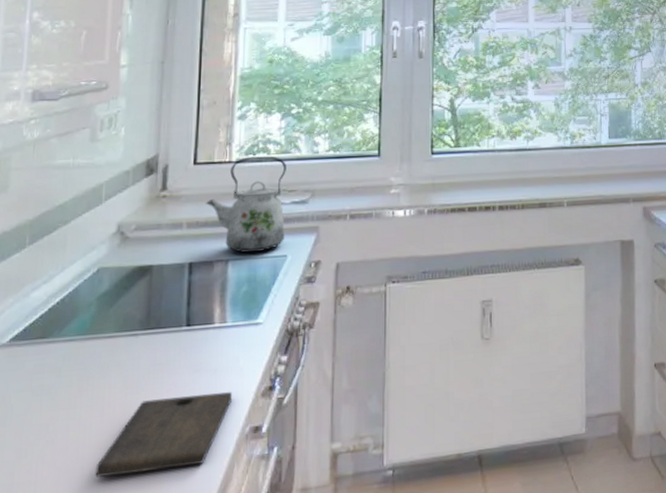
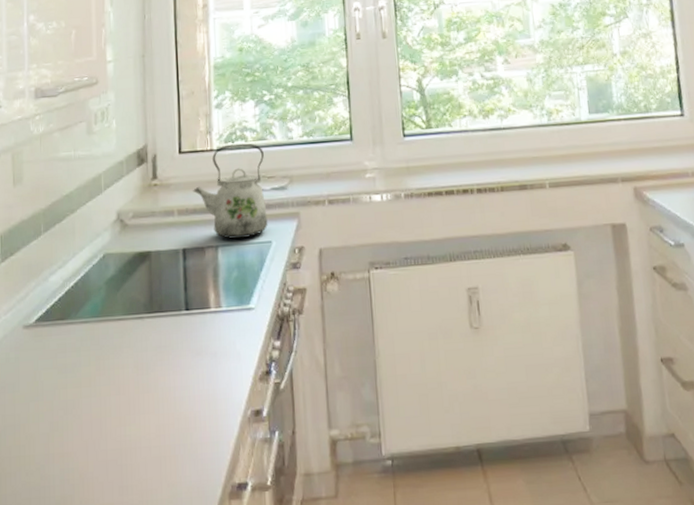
cutting board: present [95,392,233,477] -> none [117,375,233,452]

